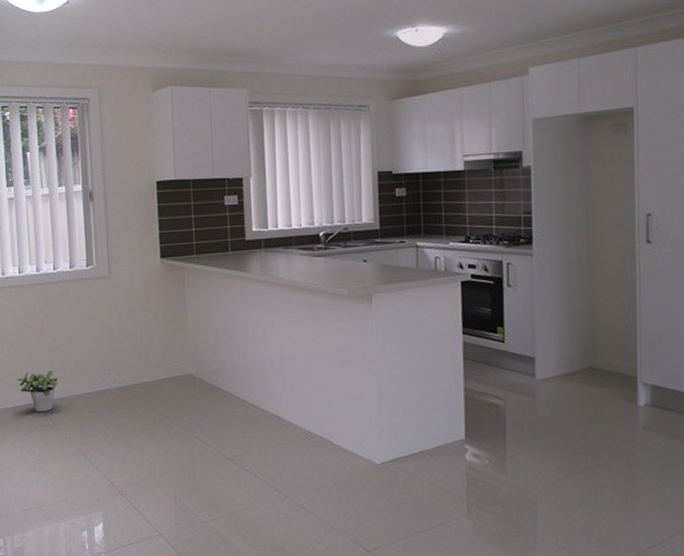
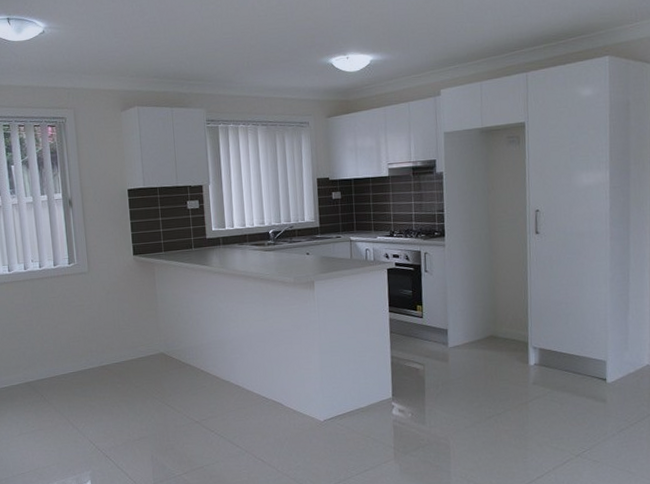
potted plant: present [18,370,59,412] -> none [11,354,48,390]

